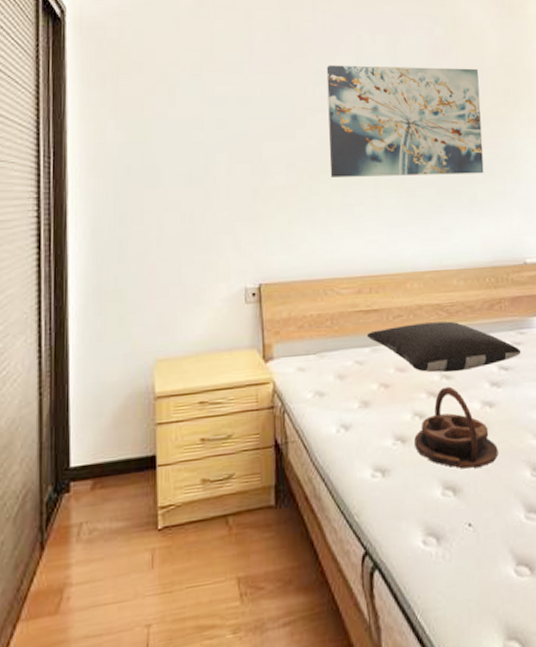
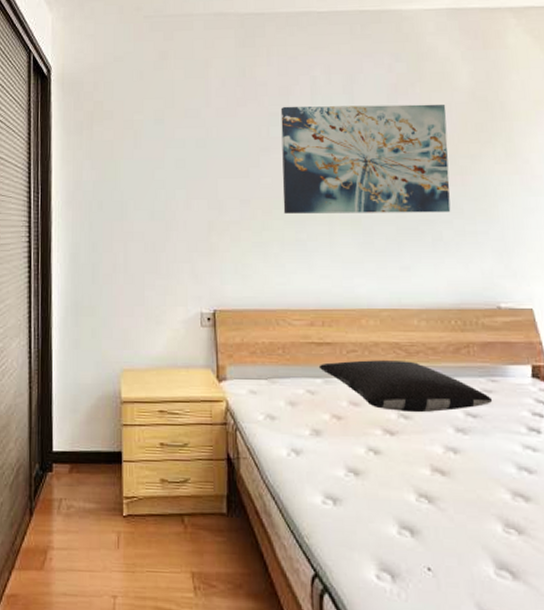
serving tray: present [414,386,498,469] -> none [368,426,464,513]

